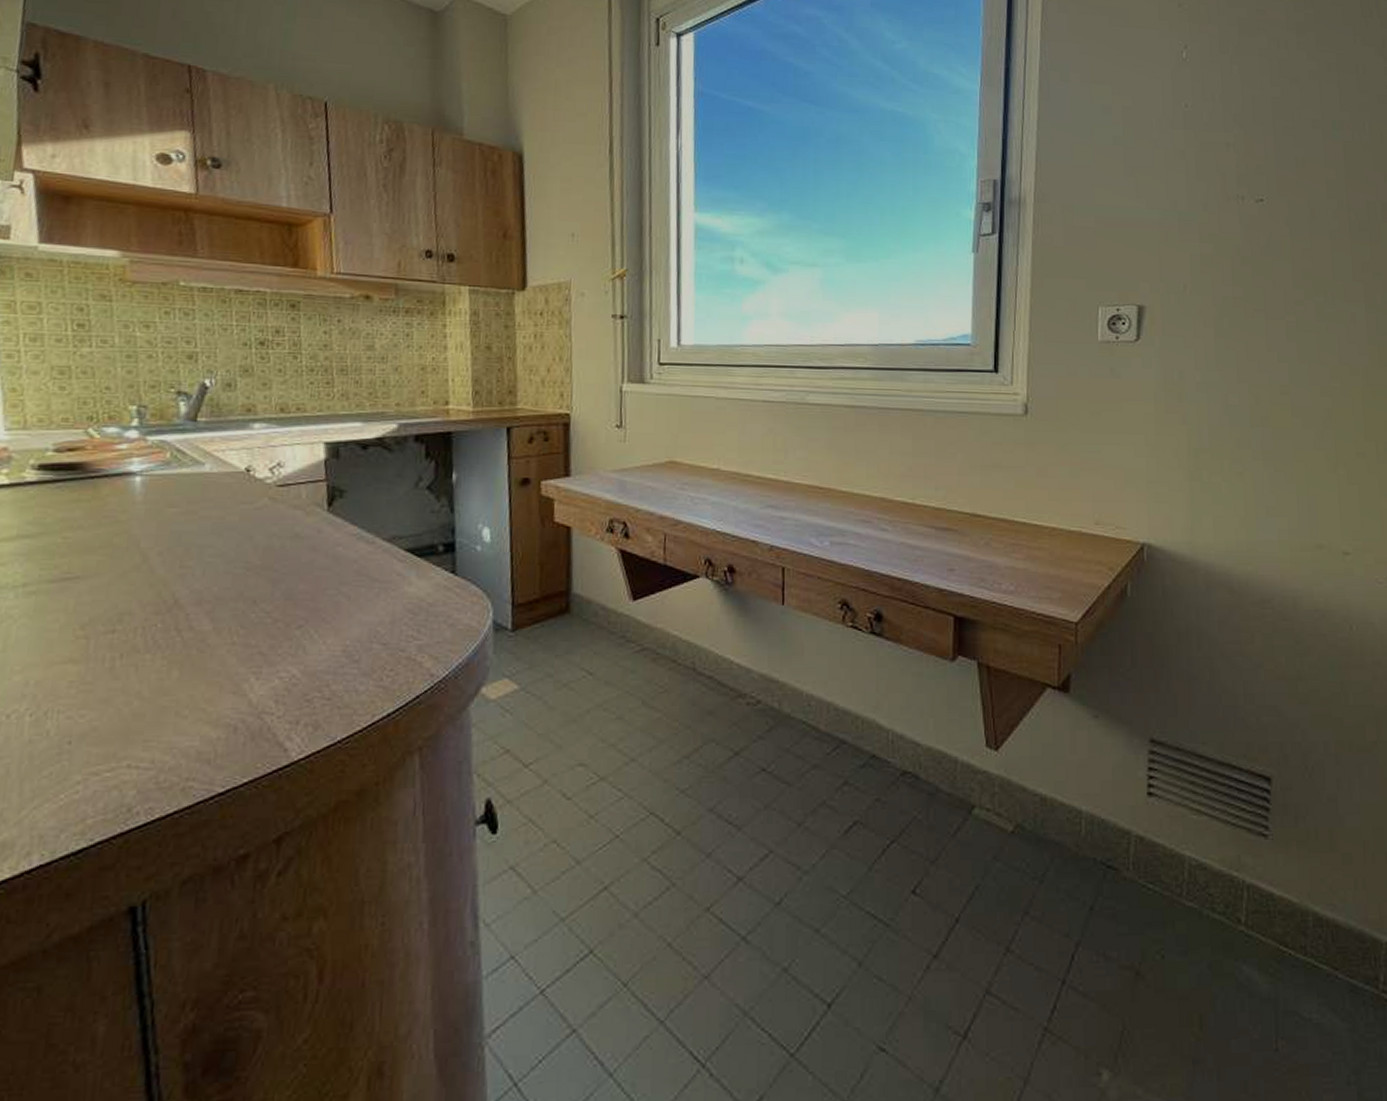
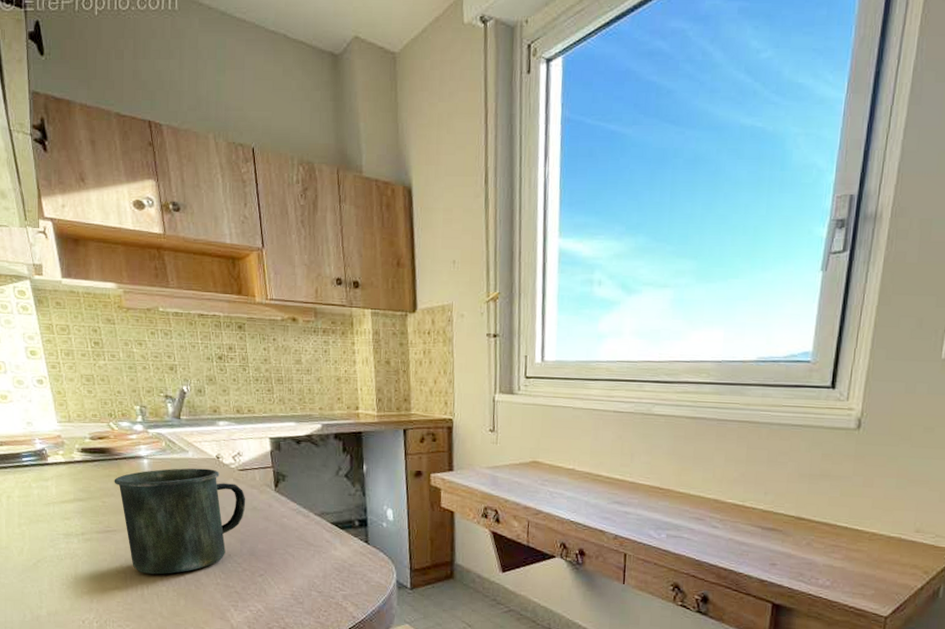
mug: none [84,485,285,637] -> present [114,467,246,575]

